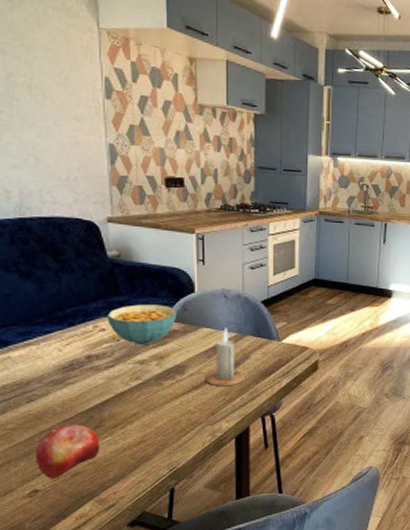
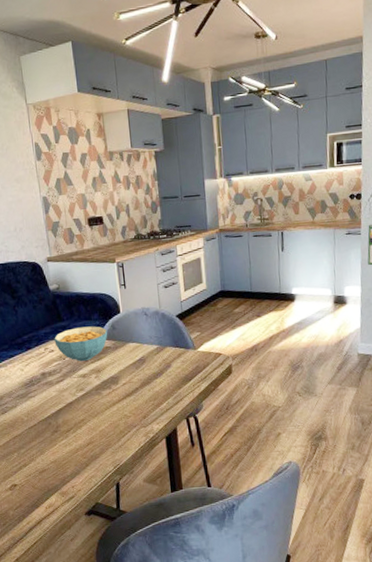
fruit: present [36,424,99,479] -> none [12,430,58,475]
candle: present [204,328,245,387] -> none [135,342,169,393]

